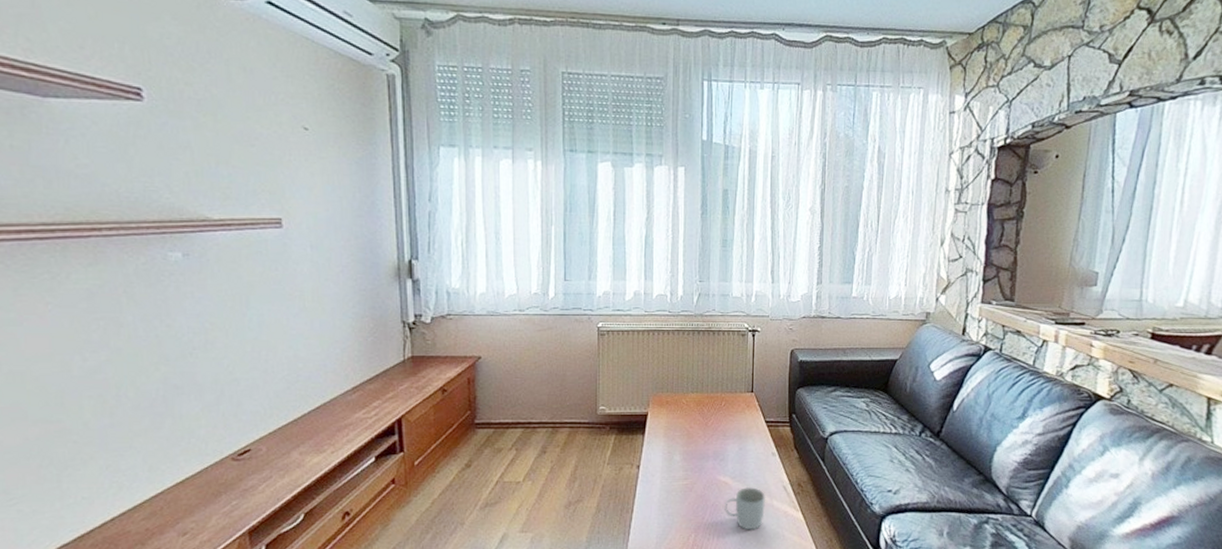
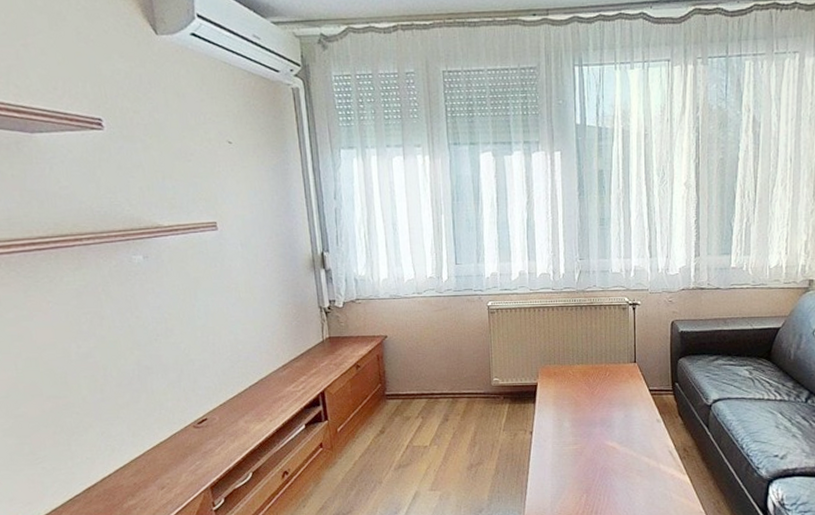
mug: present [725,486,766,531] -> none [613,451,653,492]

